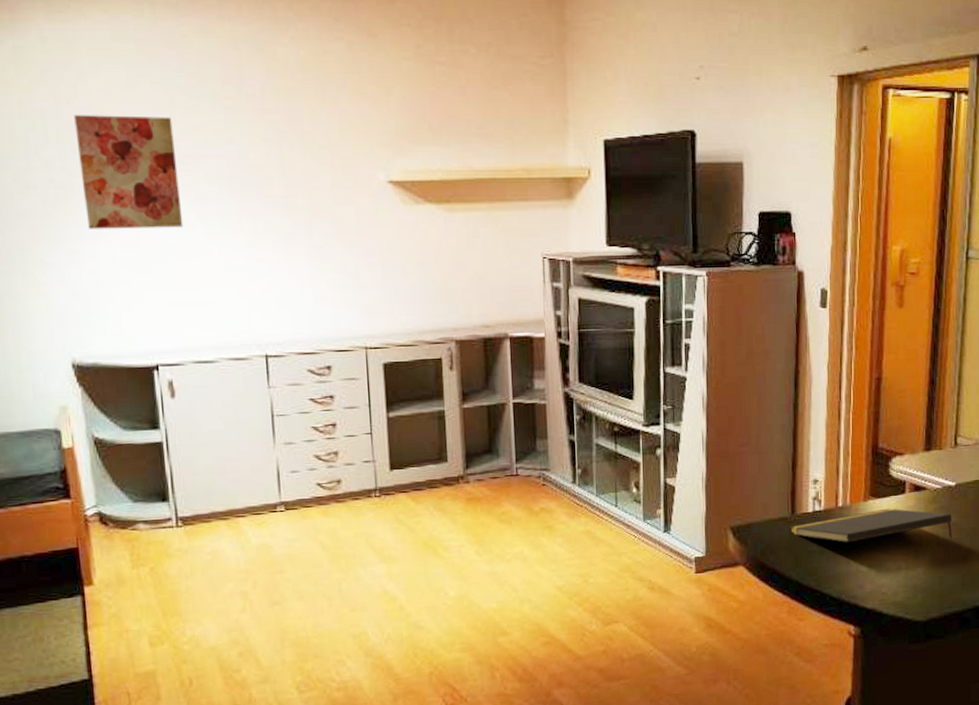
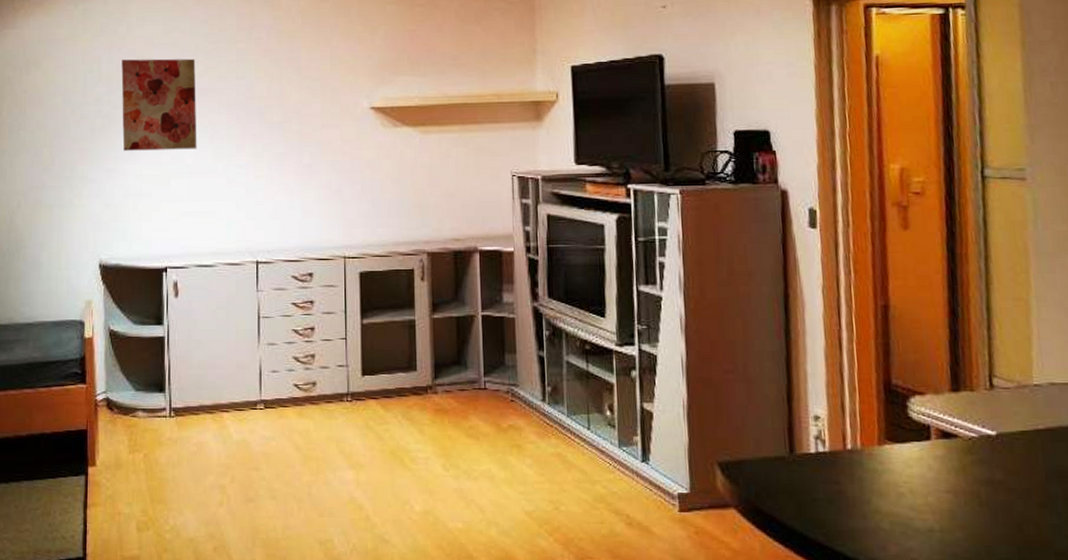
notepad: present [789,508,953,543] -> none [788,456,1000,501]

